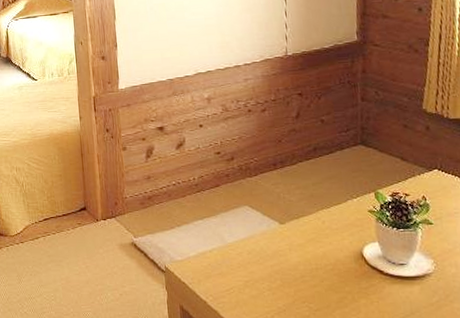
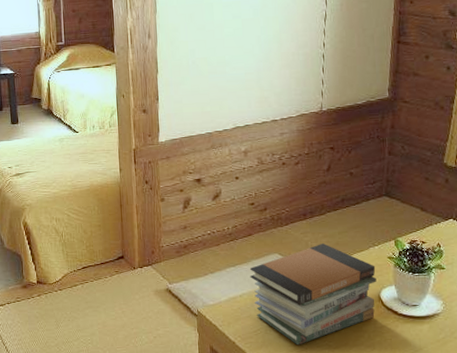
book stack: none [218,196,358,307] -> present [249,244,376,346]

